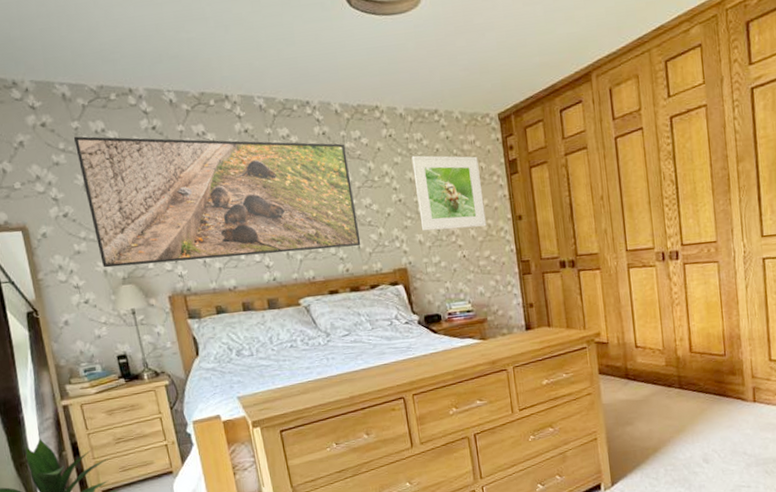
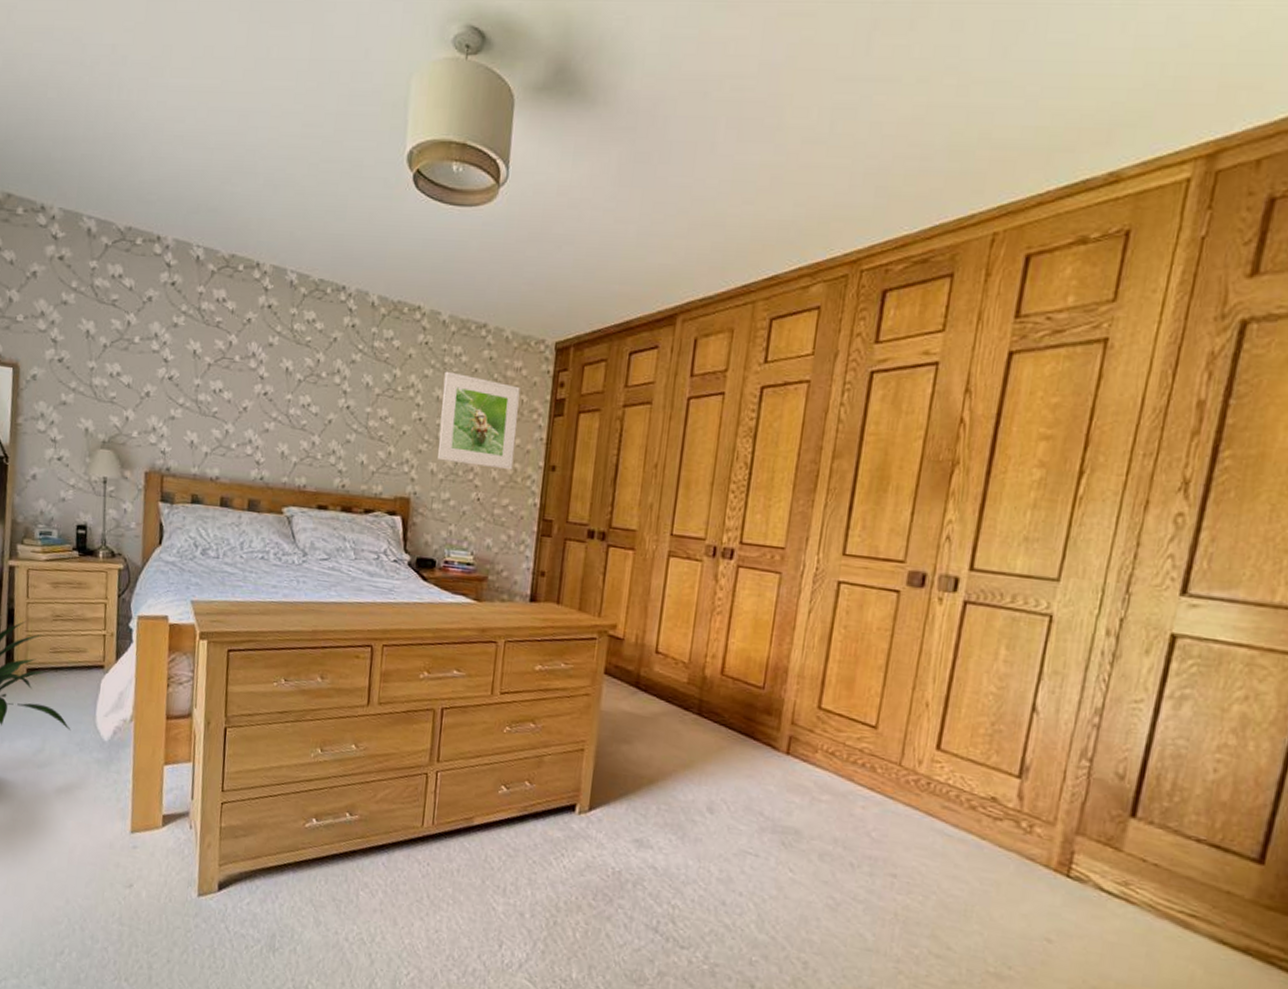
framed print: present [73,136,361,268] -> none [85,276,374,462]

